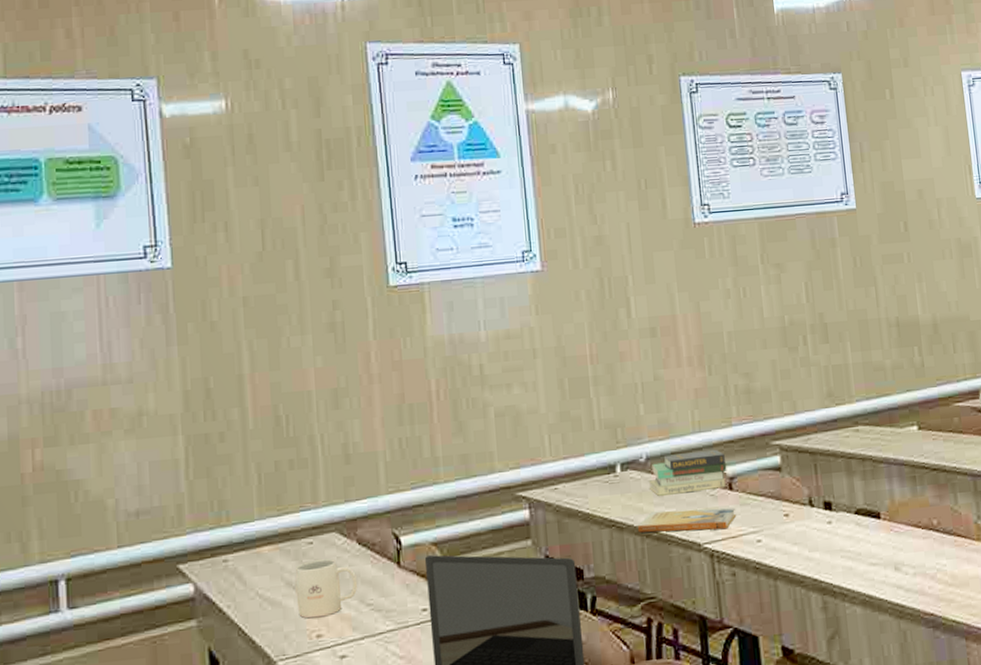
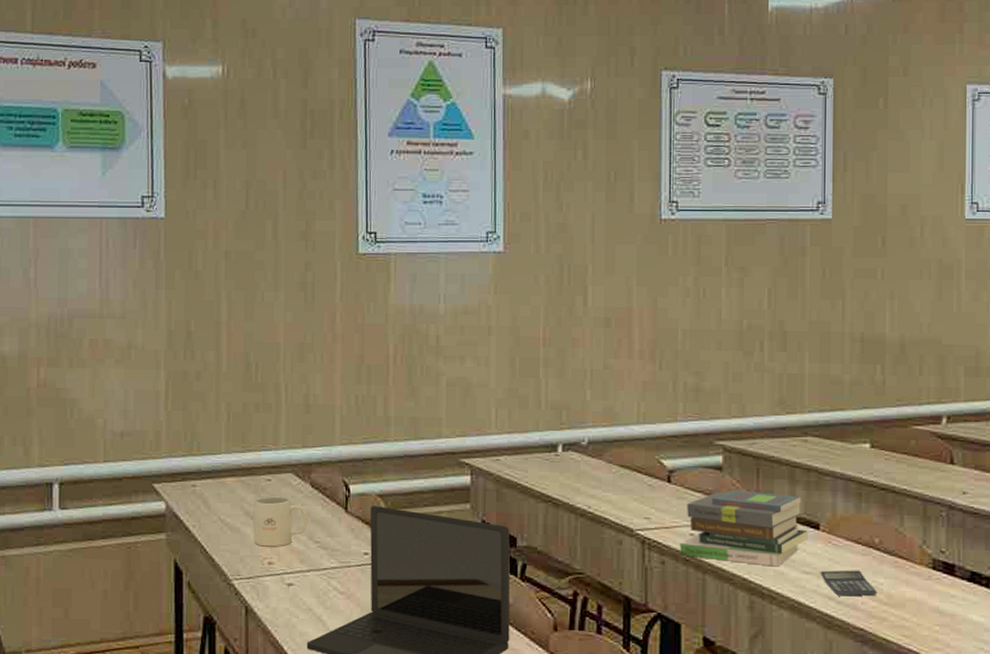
book: present [638,508,737,533] -> none [574,493,672,519]
books: present [649,449,727,496] -> none [589,441,667,480]
books: none [748,487,871,565] -> present [680,490,808,567]
calculator: none [886,554,942,584] -> present [820,570,878,597]

